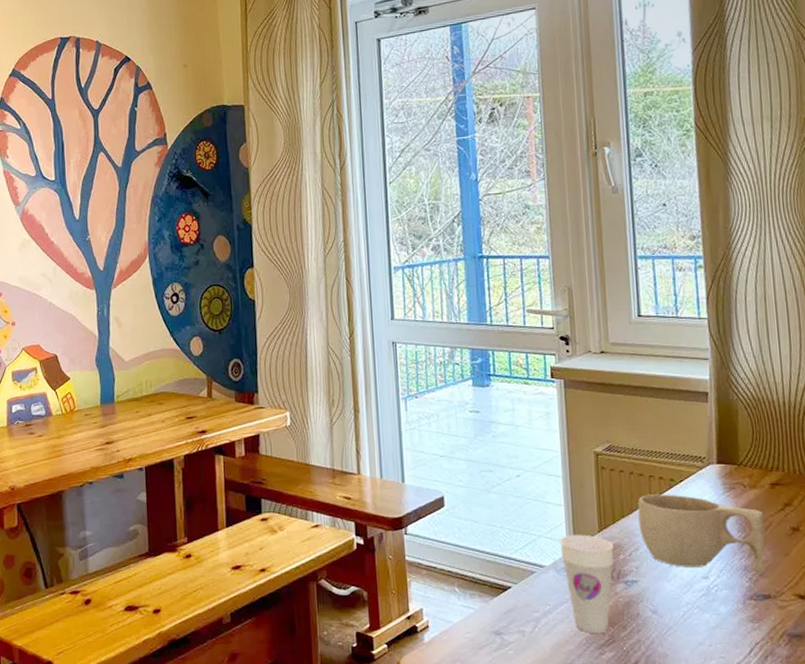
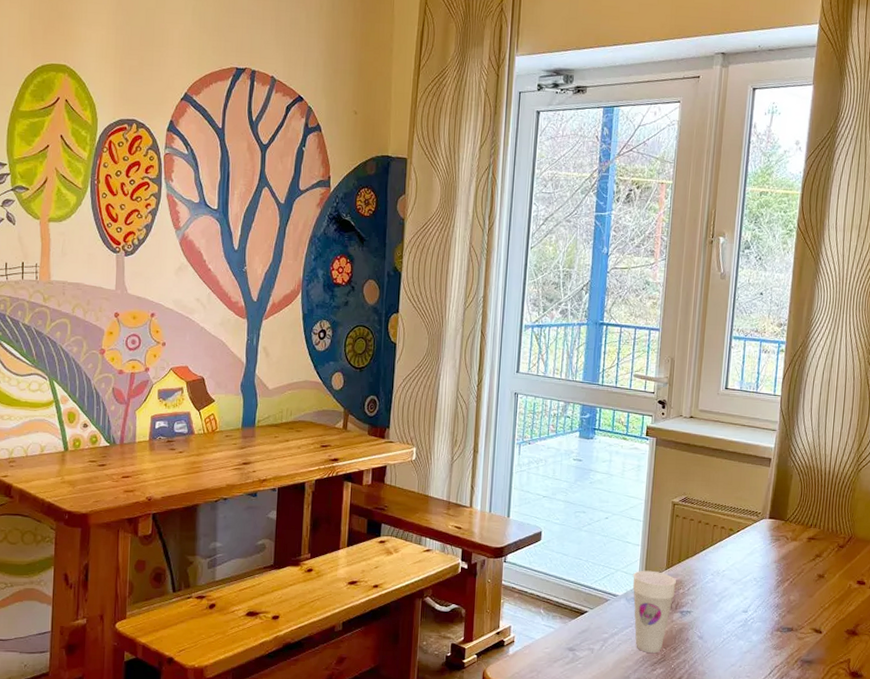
cup: present [638,494,765,573] -> none [699,540,799,610]

